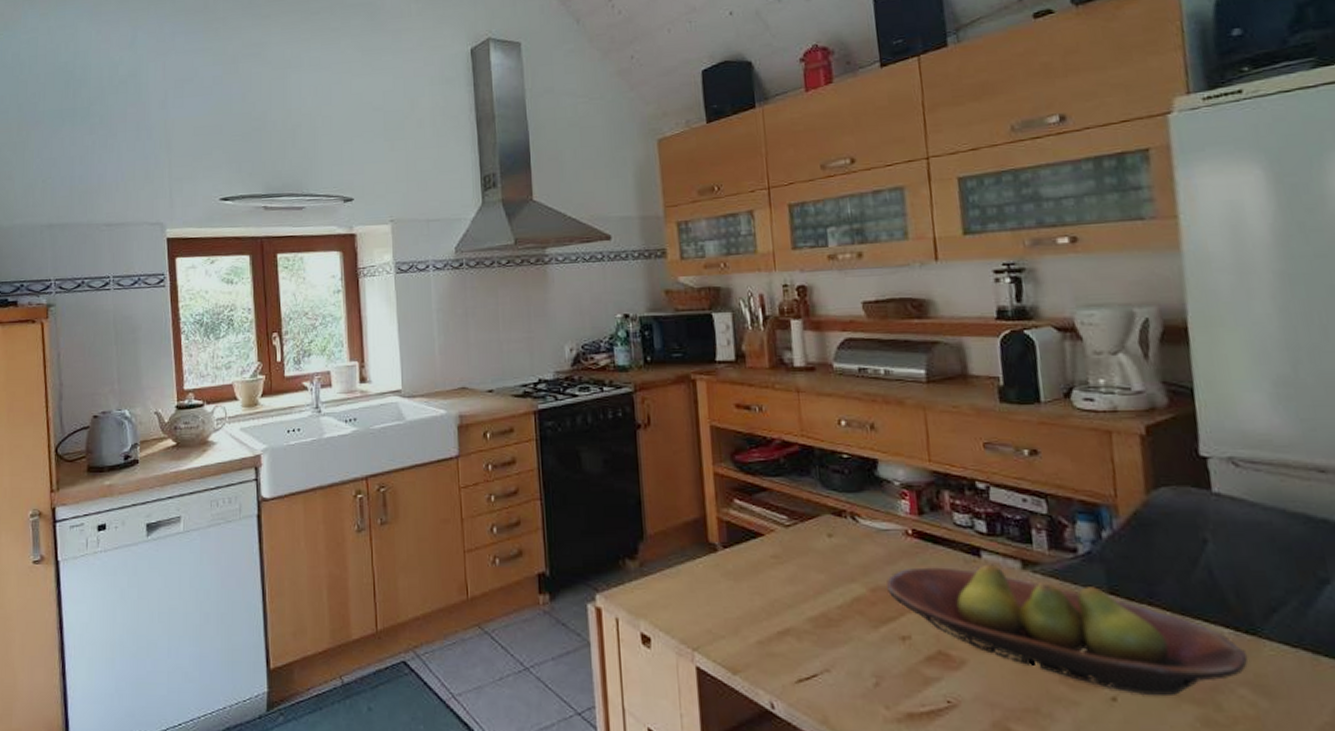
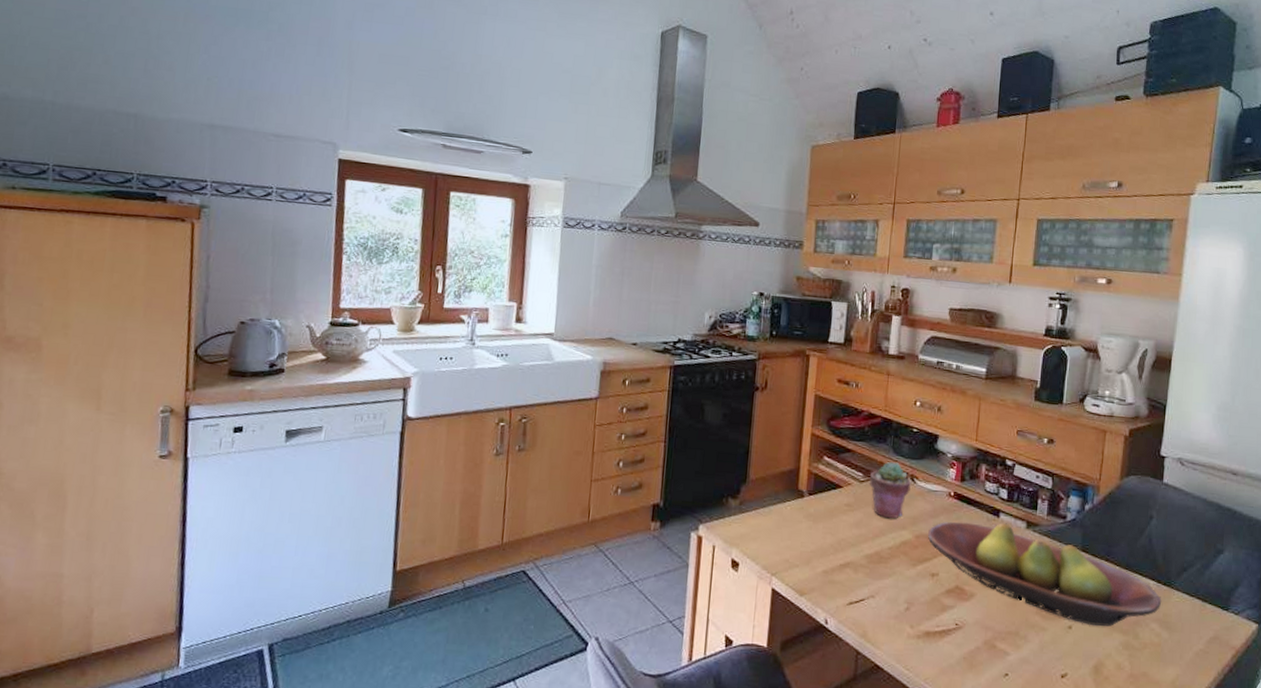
potted succulent: none [797,497,853,568] -> present [869,461,911,518]

